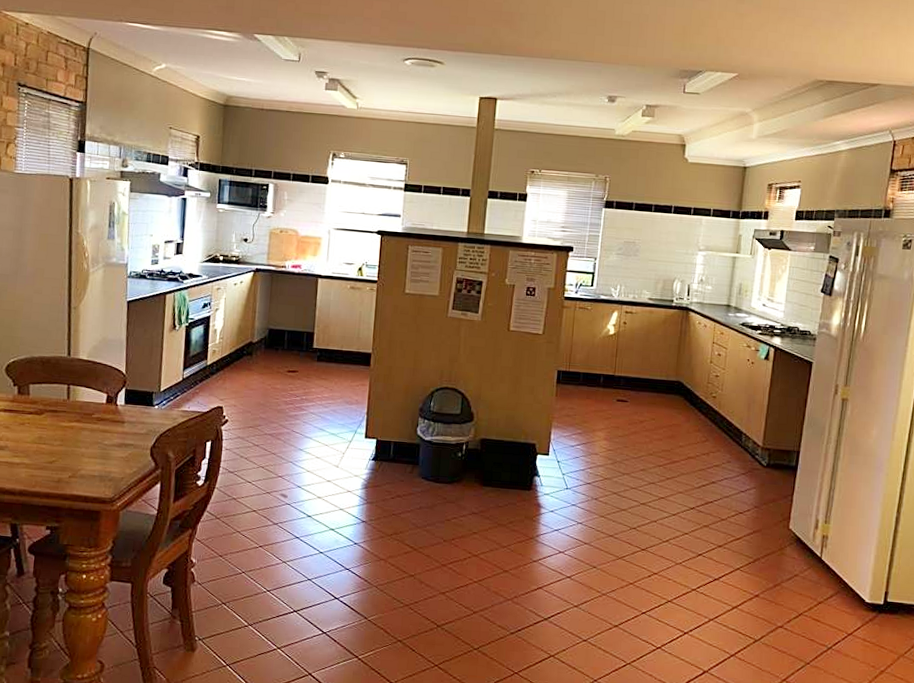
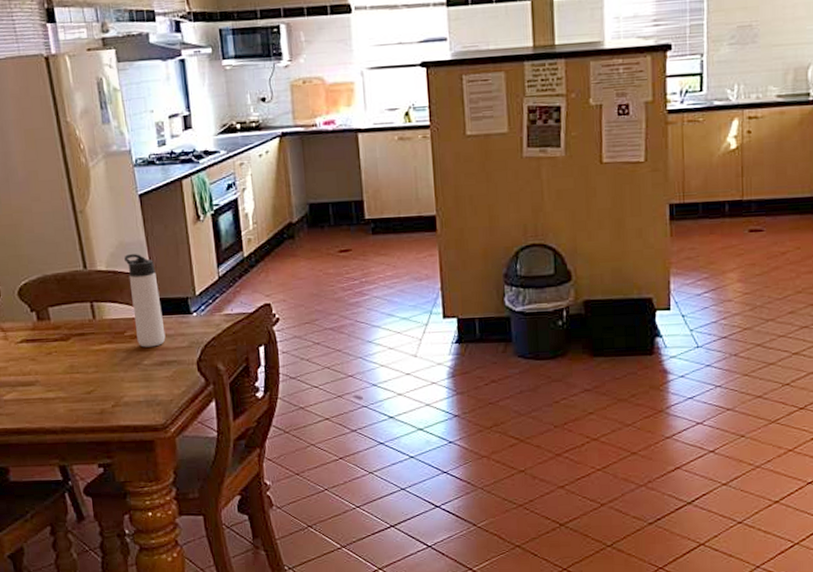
thermos bottle: none [102,349,130,430] -> present [124,254,166,348]

